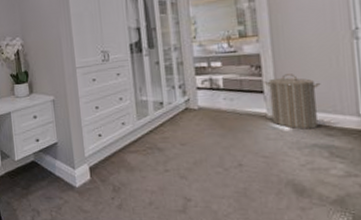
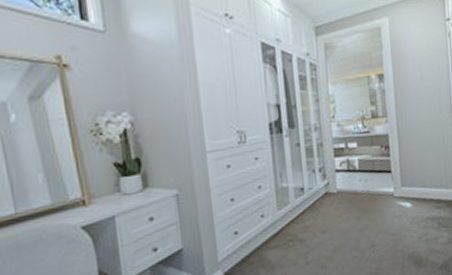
laundry hamper: present [264,74,321,130] -> none [391,153,432,205]

